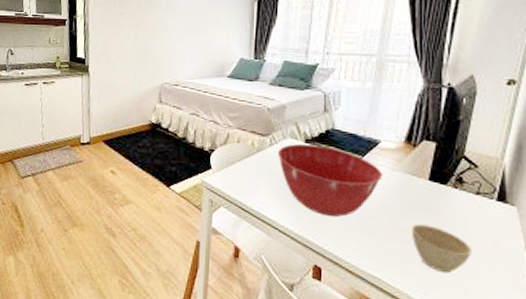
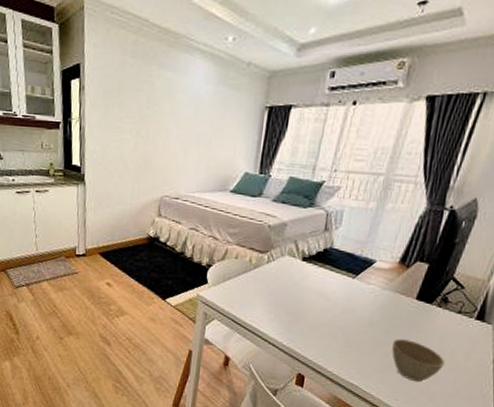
mixing bowl: present [278,143,383,217] -> none [274,261,374,331]

